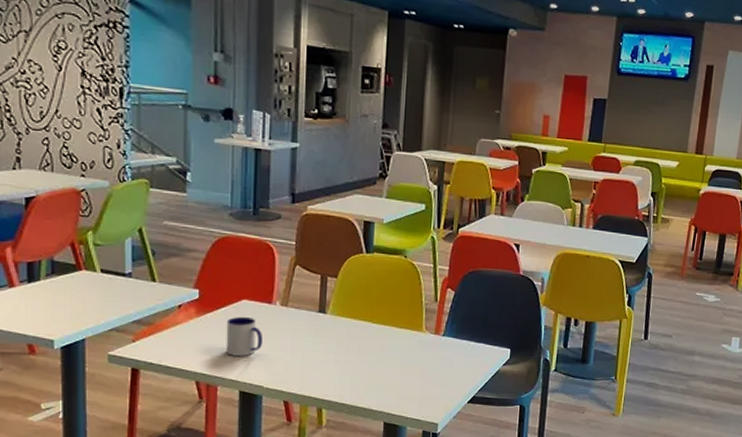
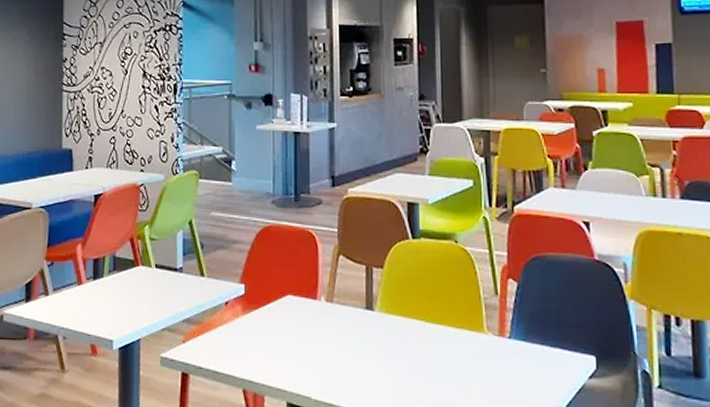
mug: present [226,316,262,356] -> none [272,314,308,361]

